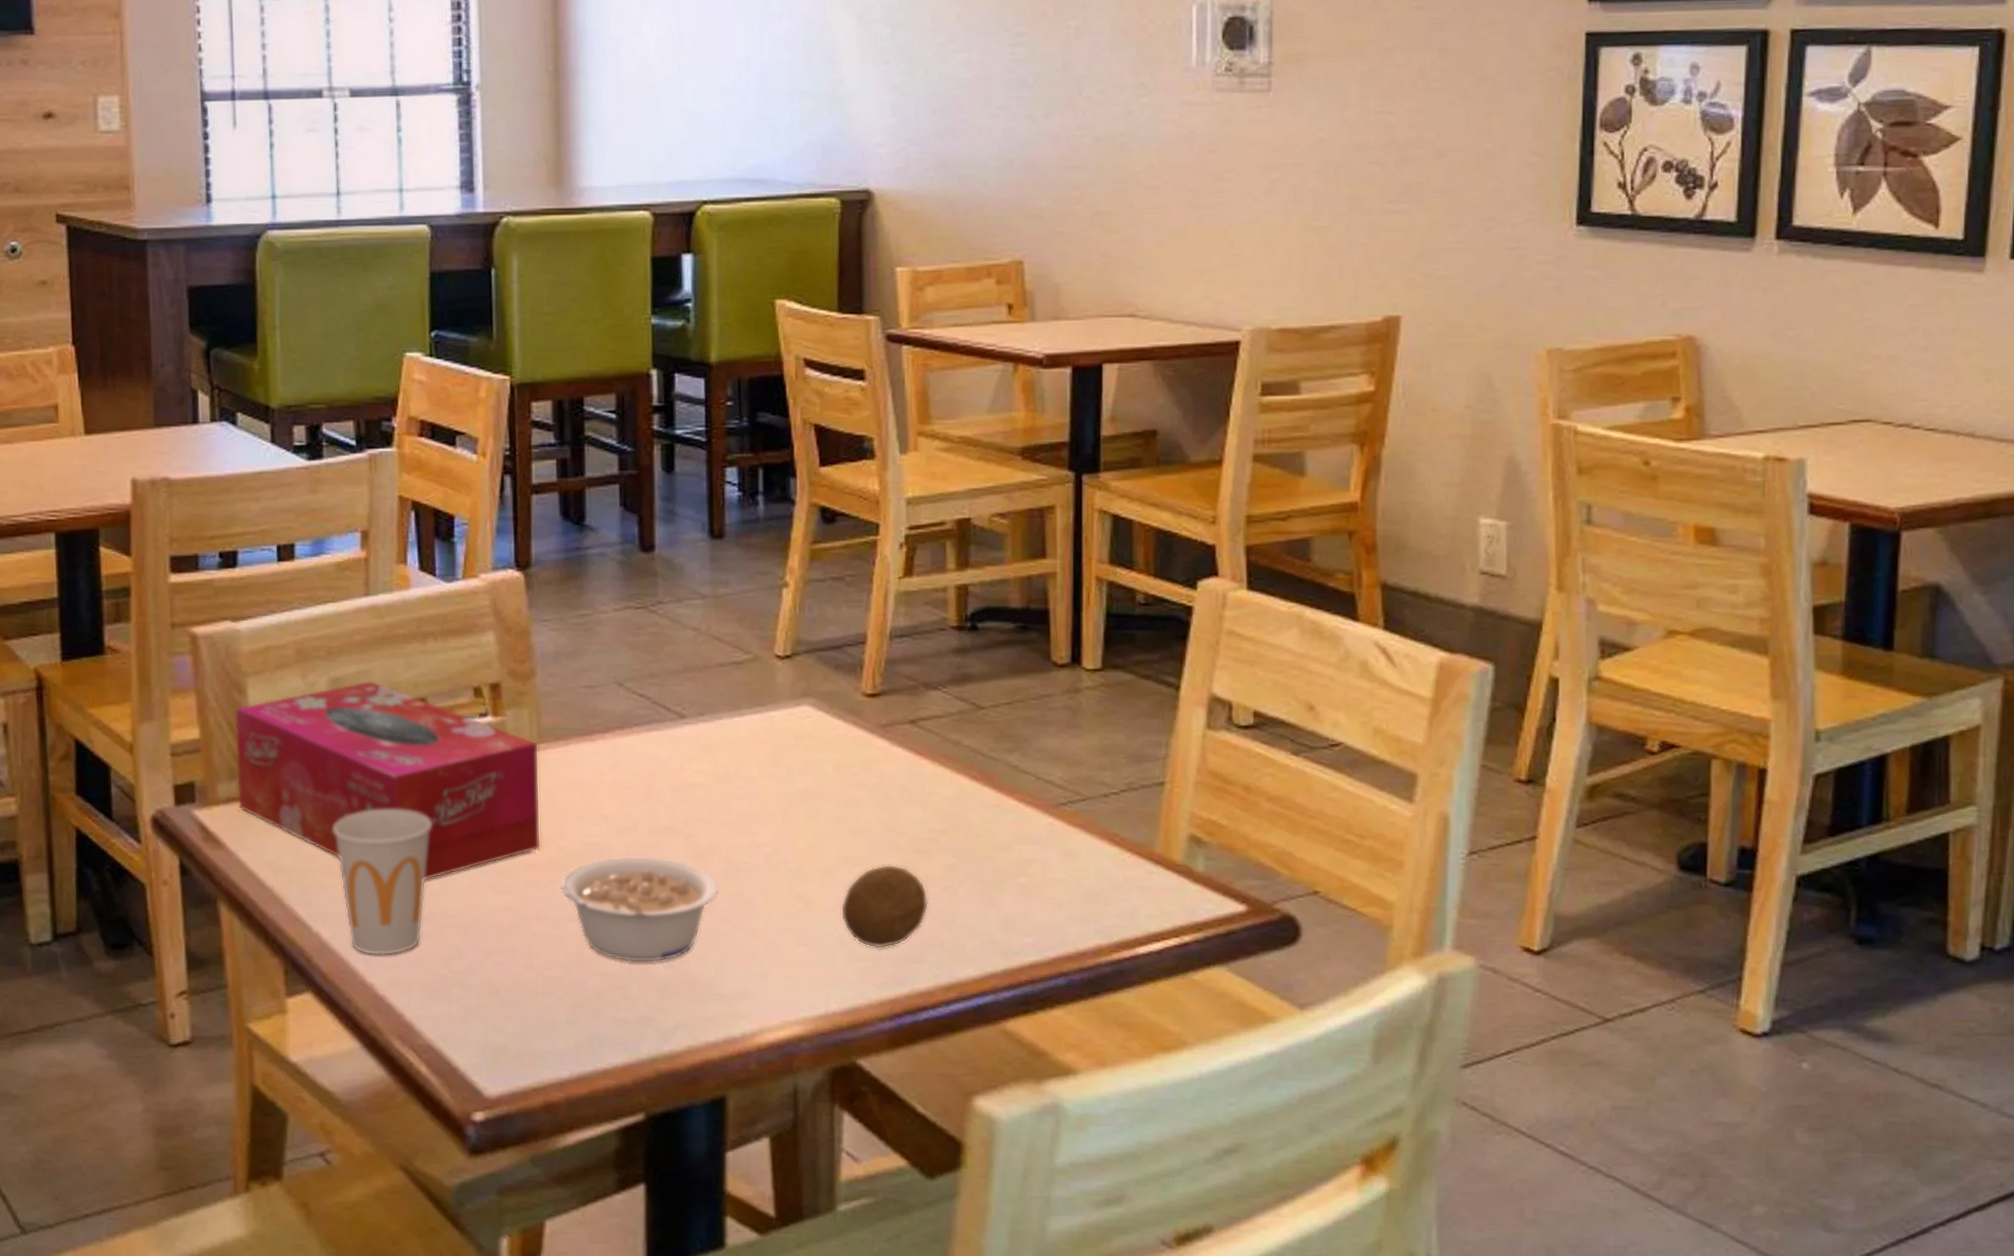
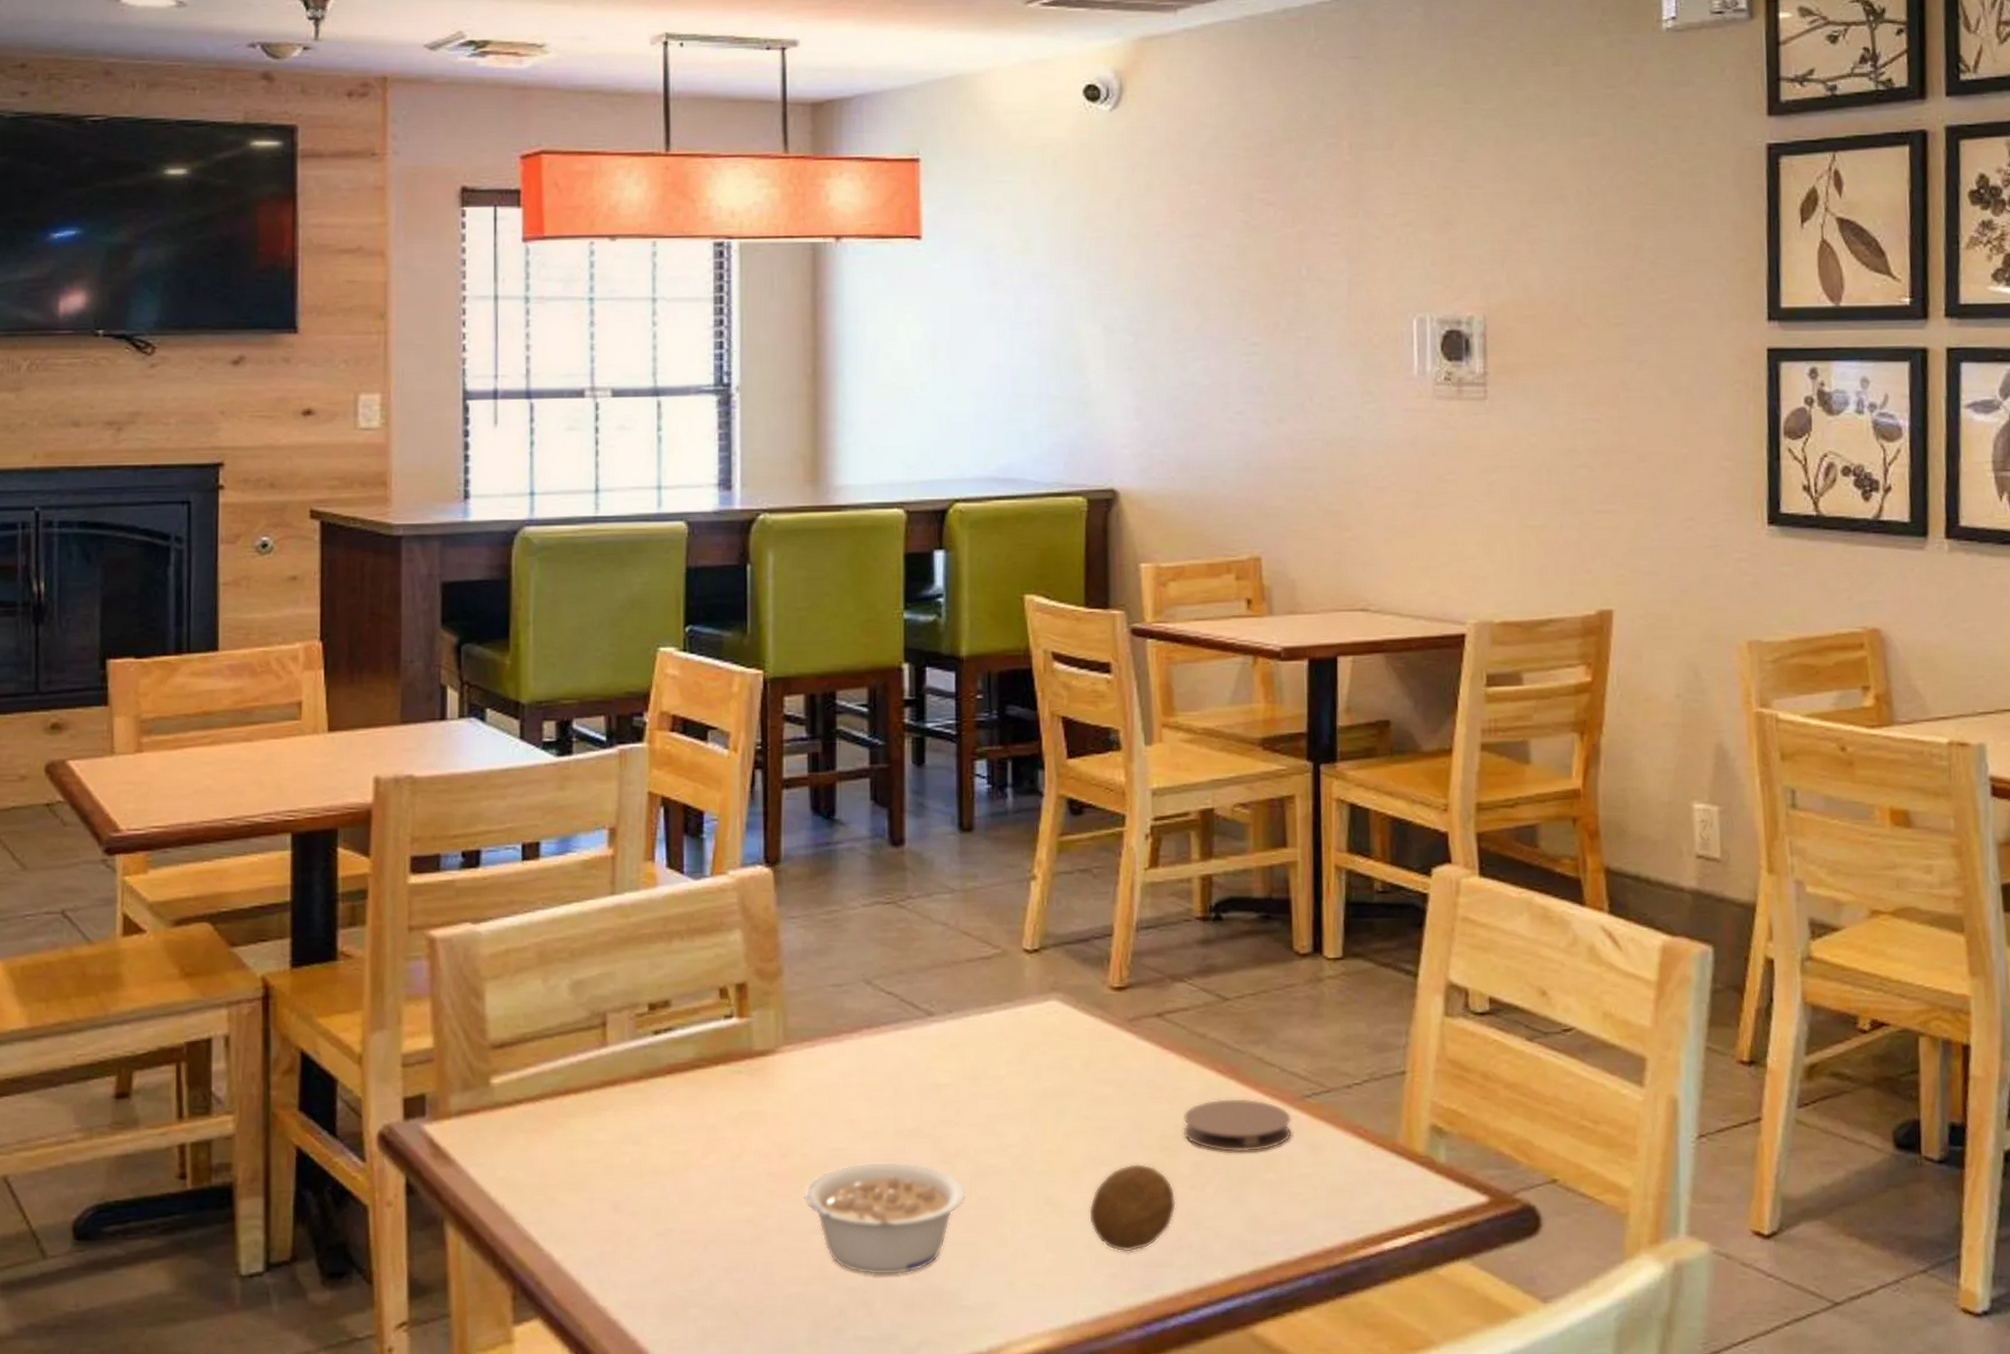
tissue box: present [234,681,540,880] -> none [470,983,785,1193]
cup: present [333,808,431,956] -> none [569,1117,672,1277]
coaster: none [936,804,1046,857] -> present [1183,1098,1292,1153]

